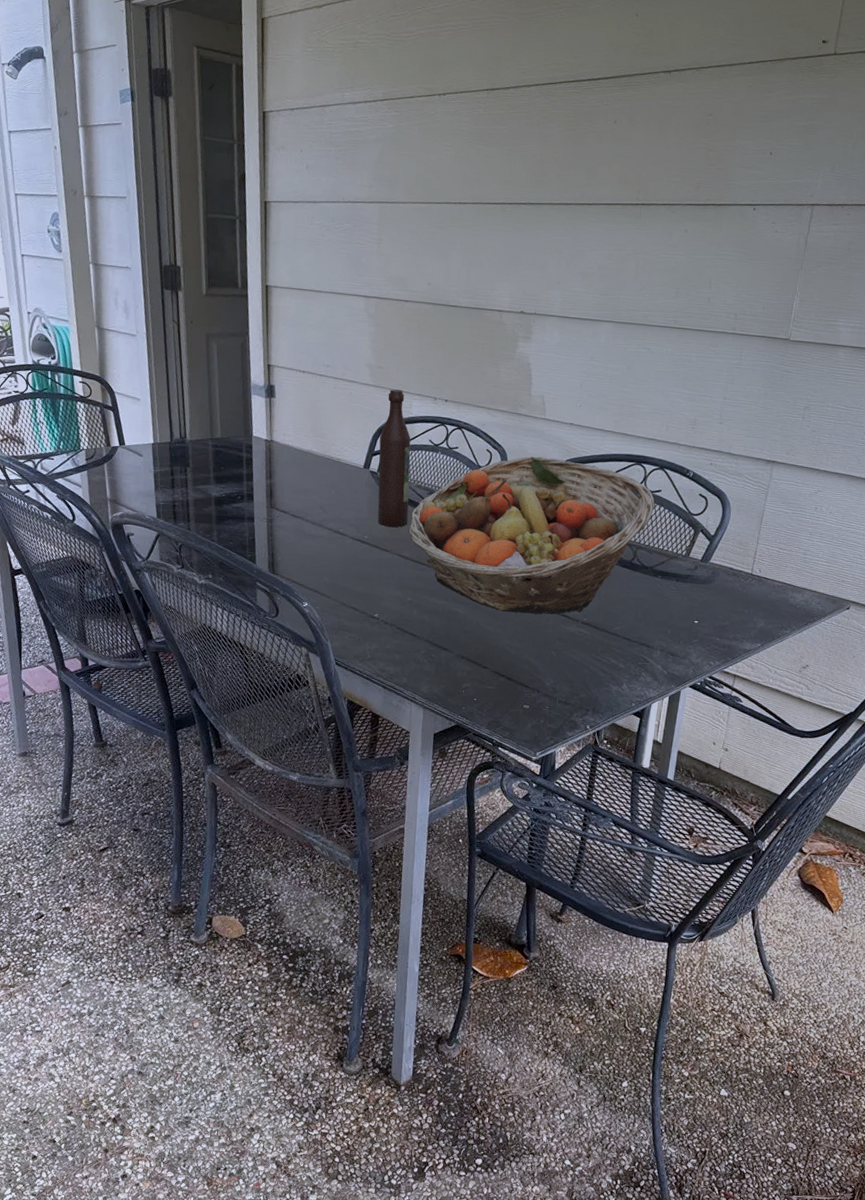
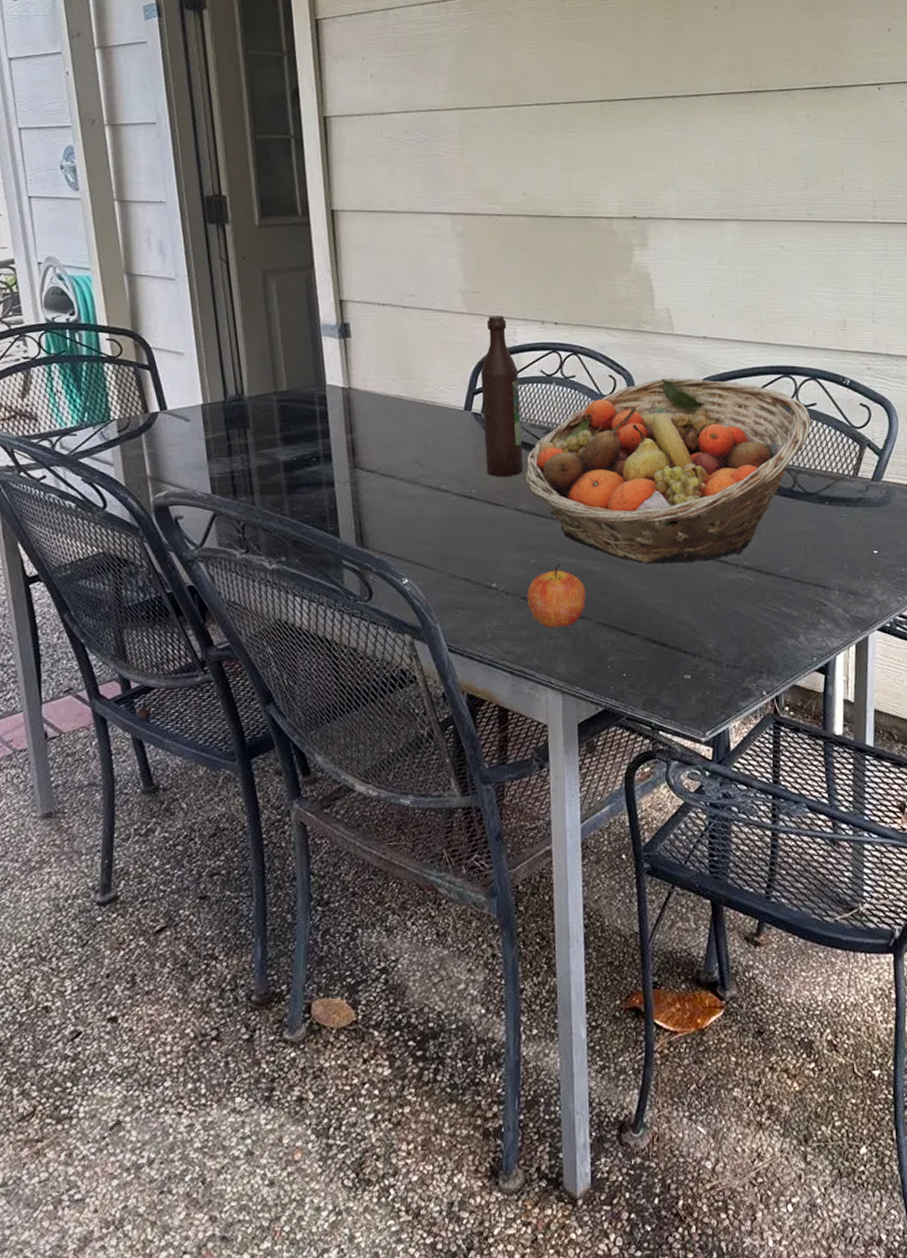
apple: none [401,603,450,656] -> present [527,563,586,628]

